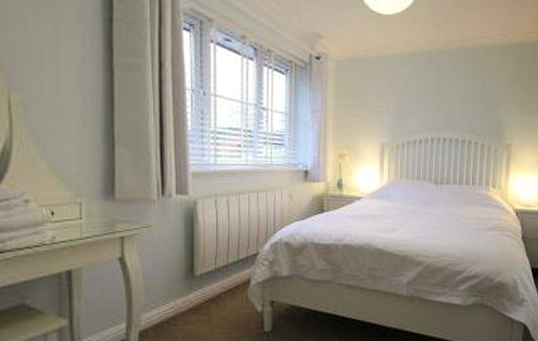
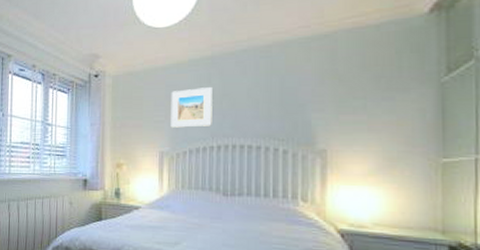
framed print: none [391,81,429,120] -> present [170,87,212,128]

